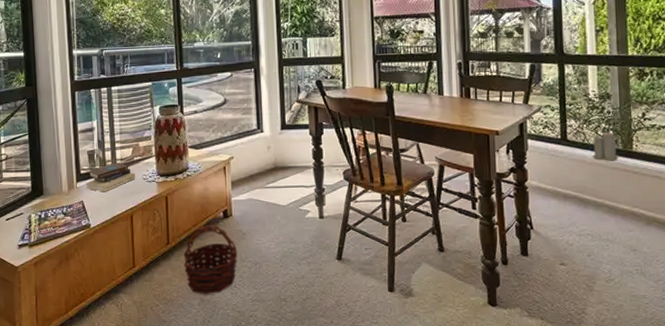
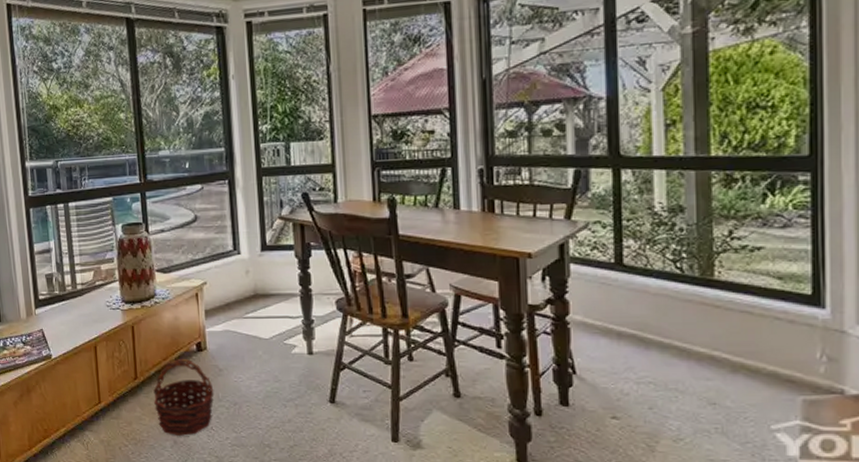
books: present [86,162,136,192] -> none [45,287,99,320]
candle: present [592,131,619,161] -> none [657,253,694,292]

